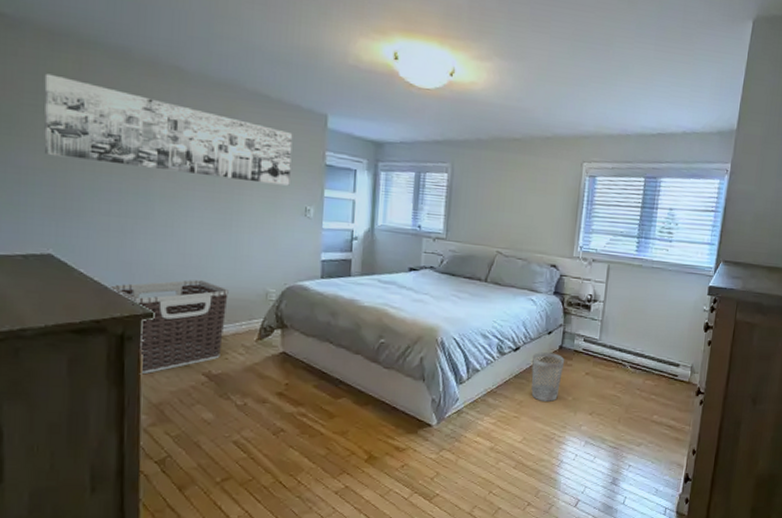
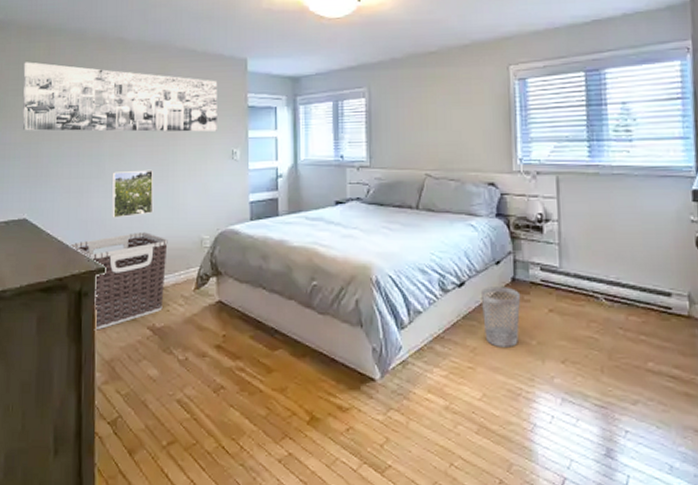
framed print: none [162,214,214,264] -> present [112,169,154,218]

